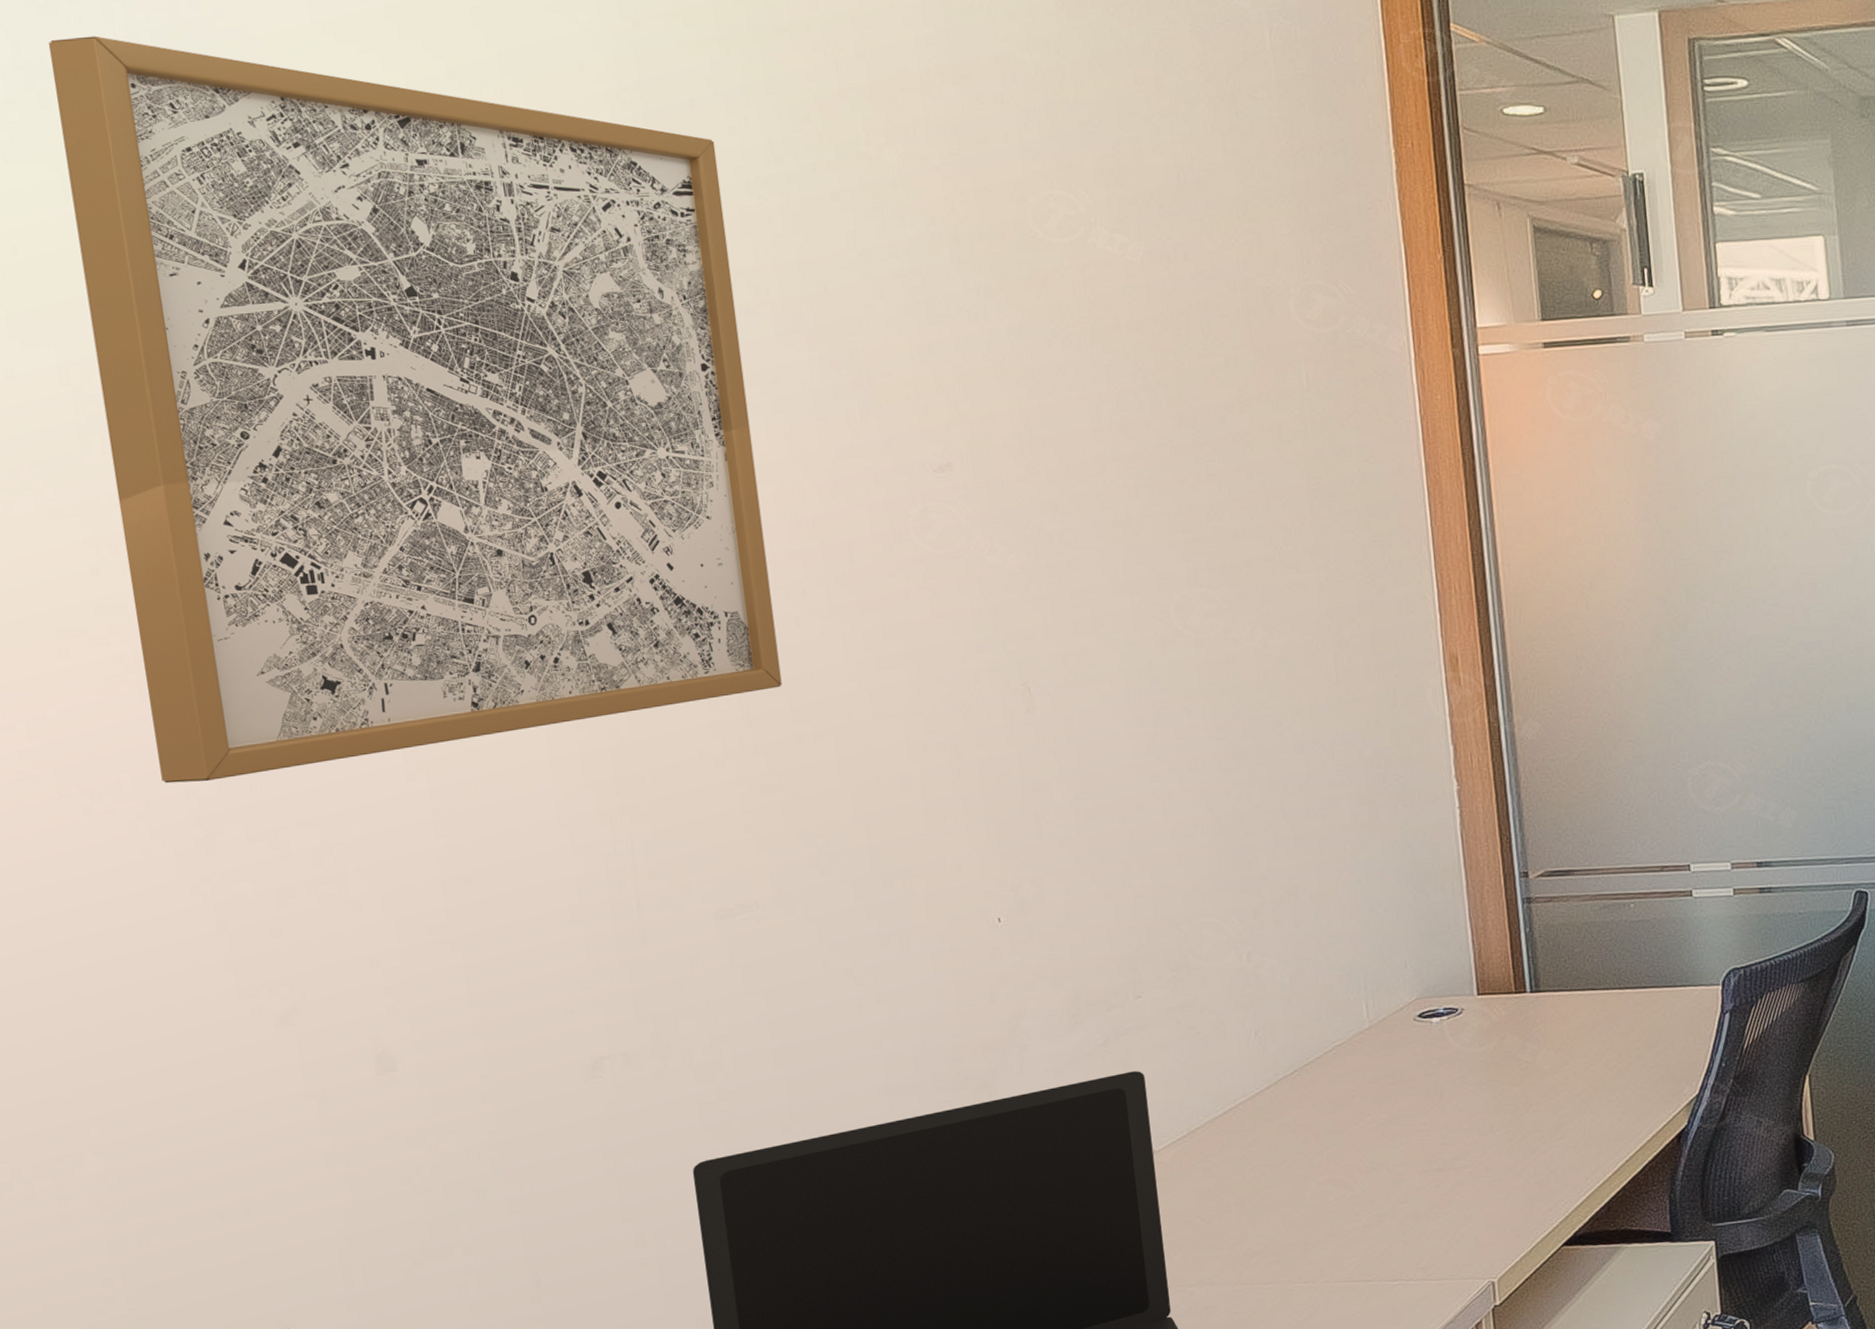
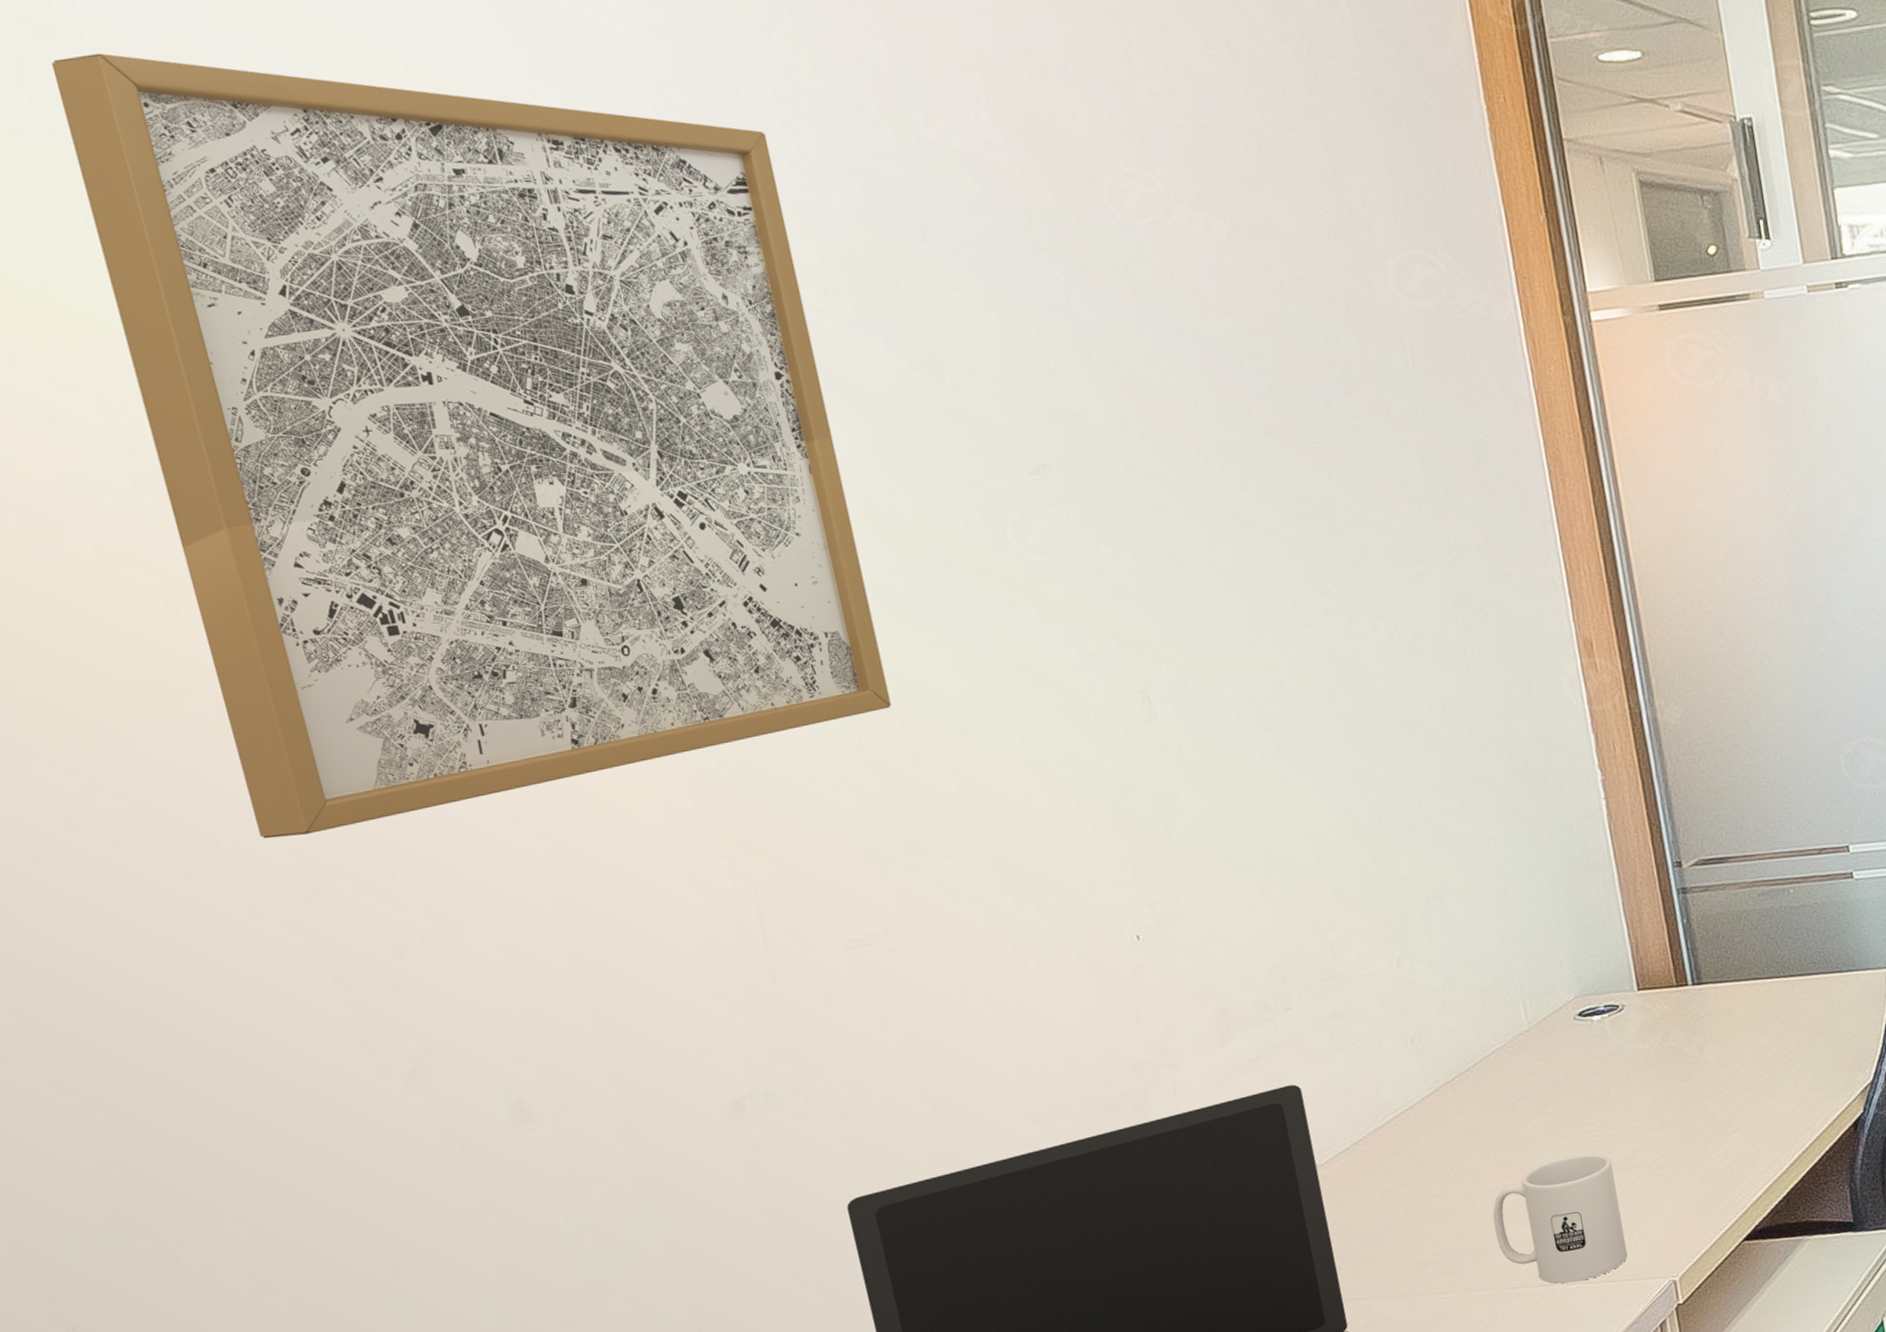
mug: none [1321,1152,1449,1280] -> present [1493,1153,1628,1284]

